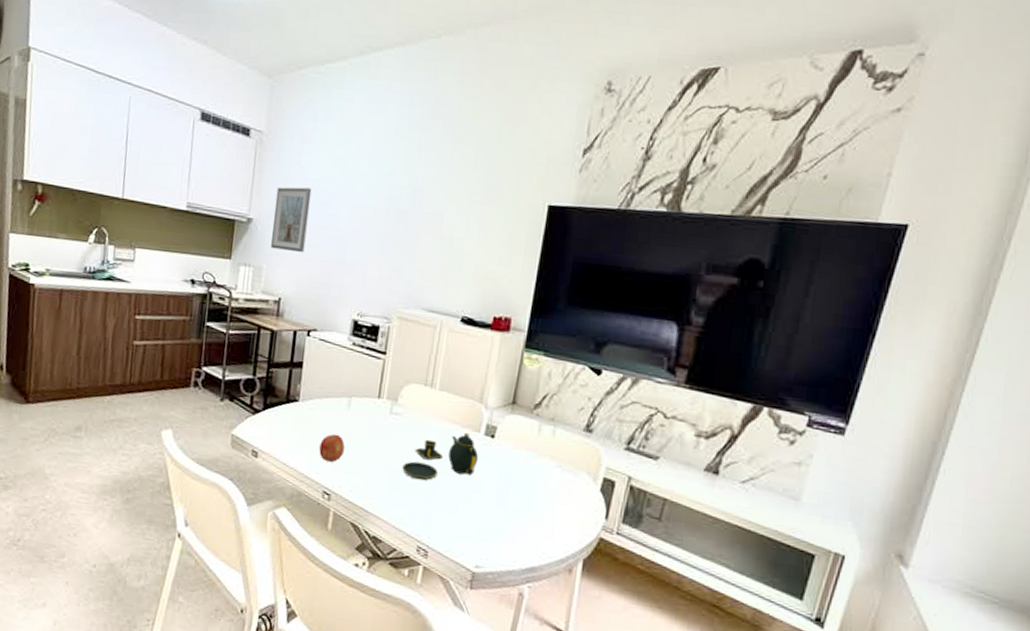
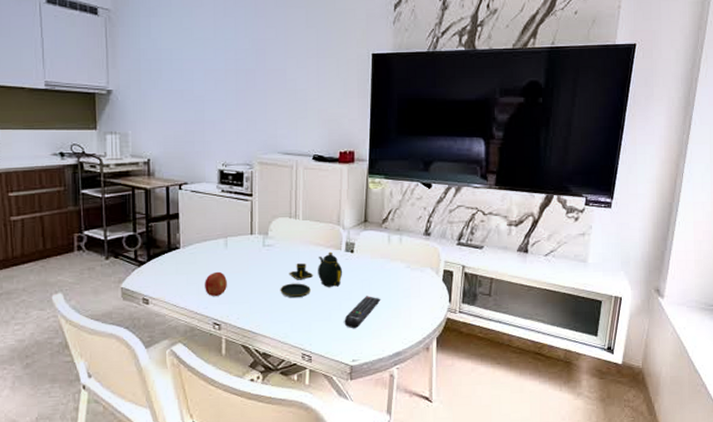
picture frame: present [271,187,312,253] -> none [131,57,165,117]
remote control: none [471,492,520,529] -> present [344,296,381,329]

